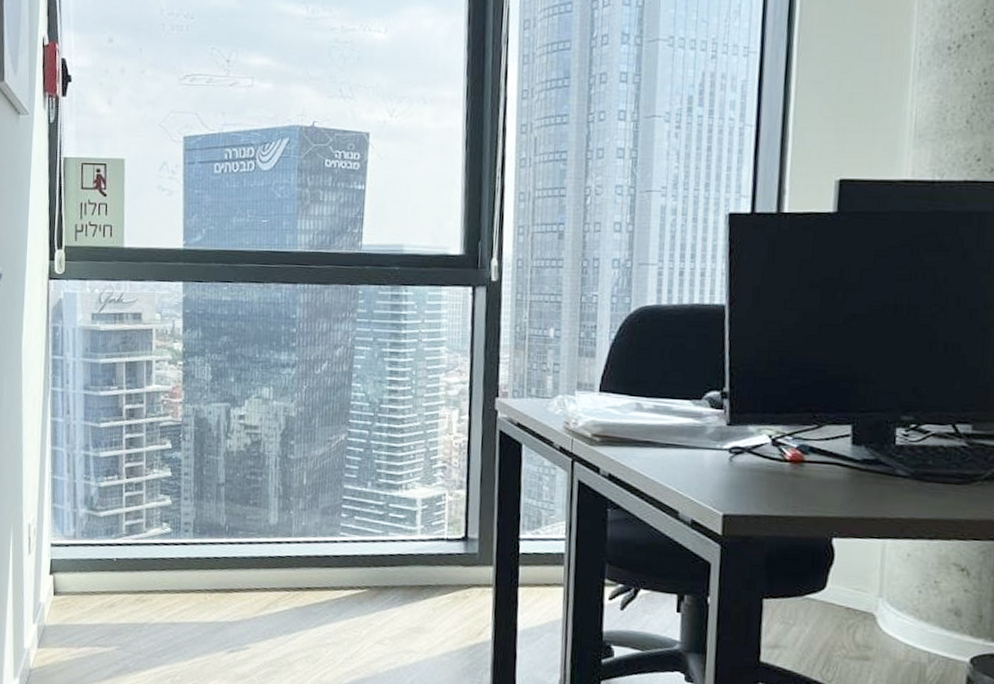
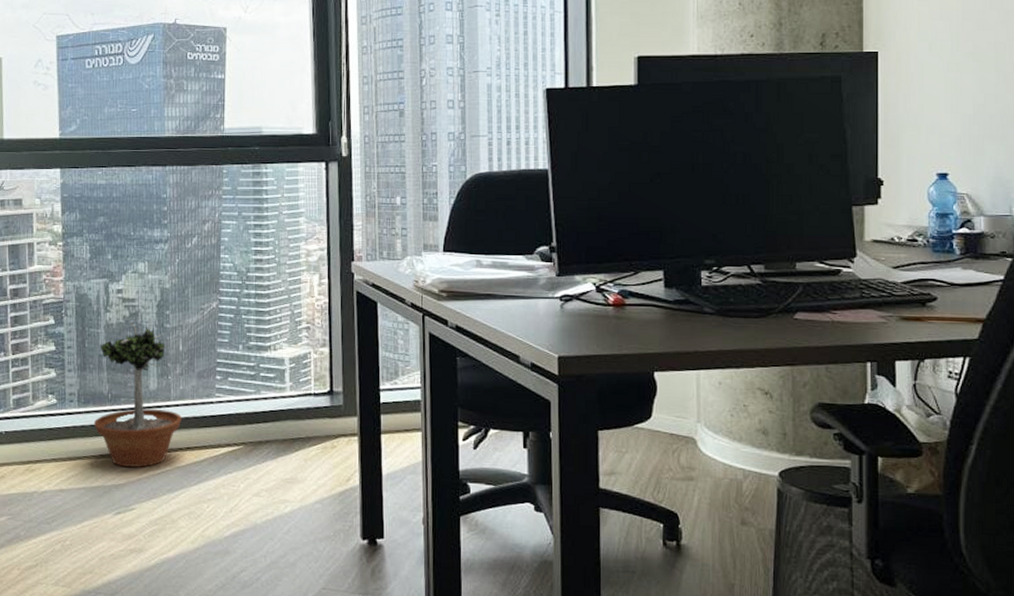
potted tree: none [209,448,303,605] -> present [93,318,182,468]

